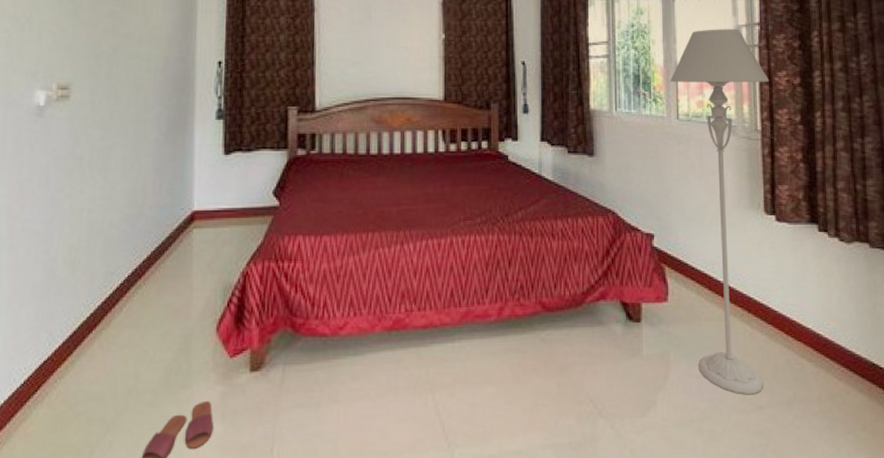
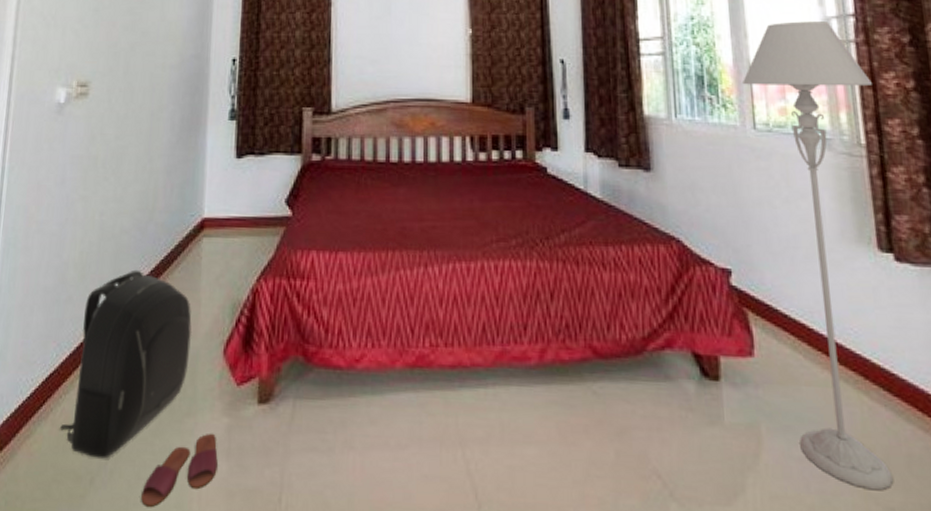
backpack: none [55,261,186,432] -> present [59,269,192,459]

